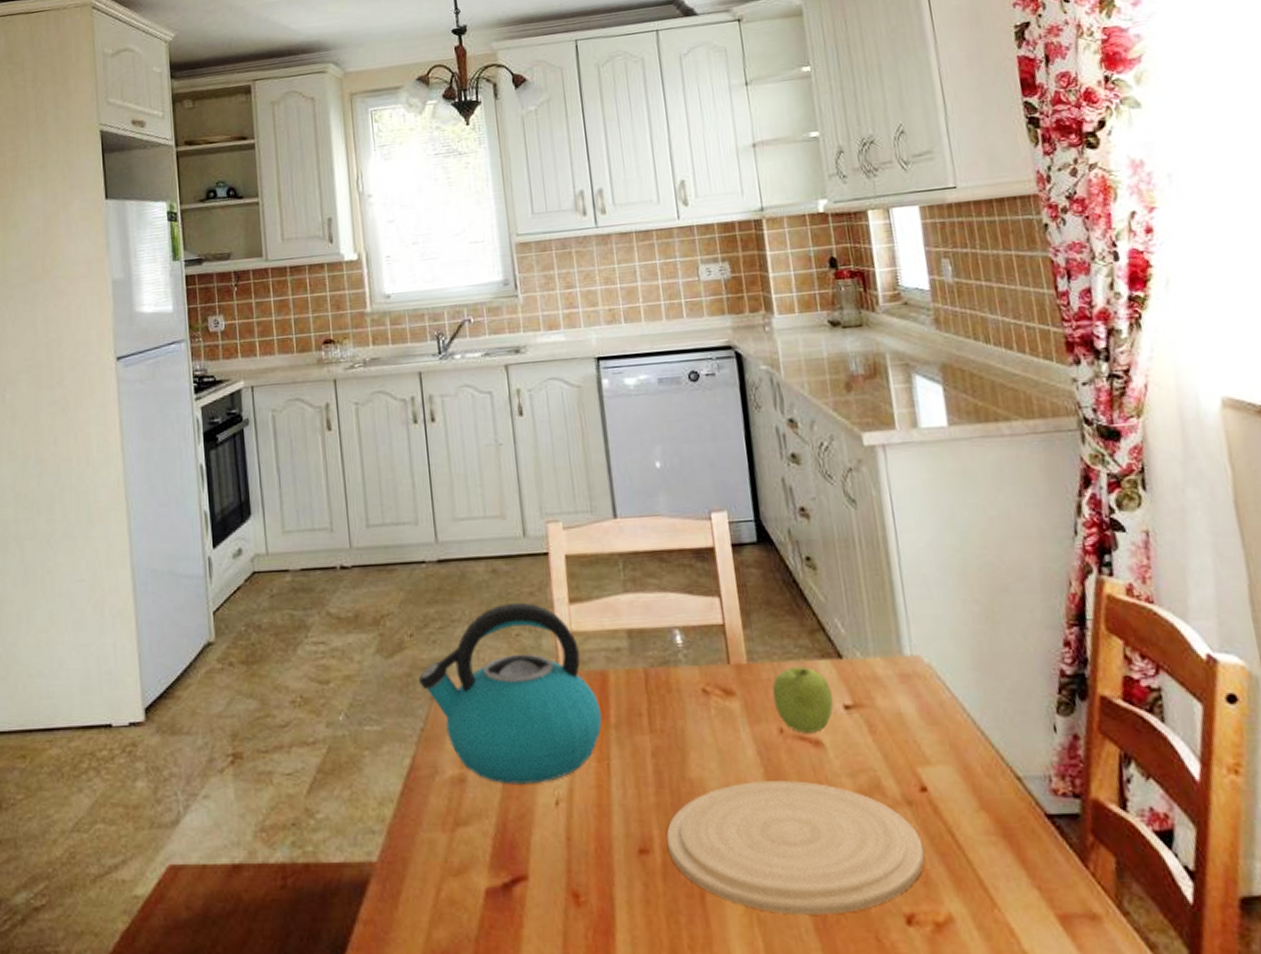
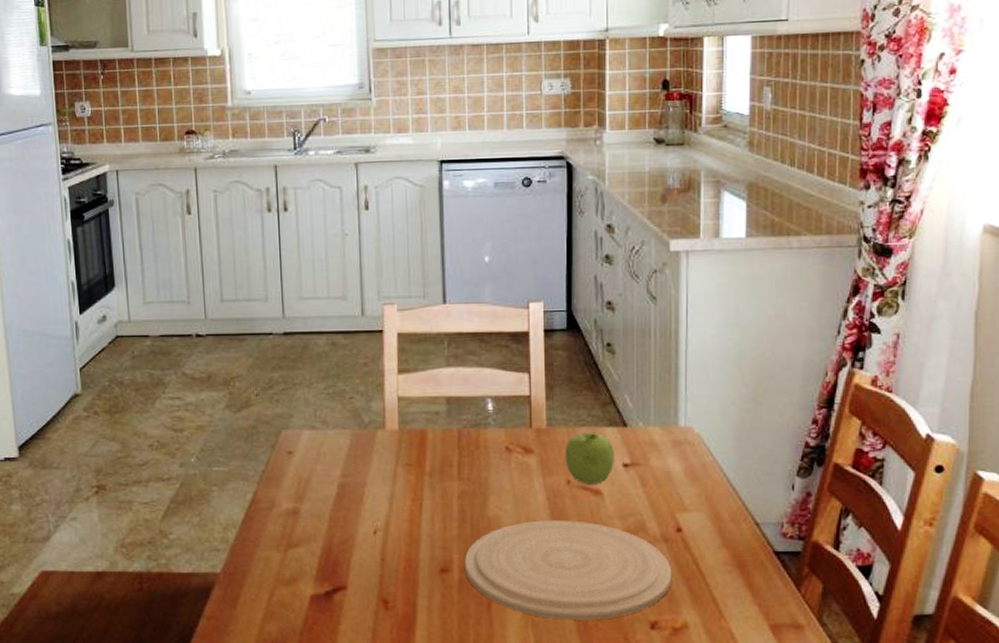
kettle: present [419,602,603,784] -> none [263,371,419,517]

